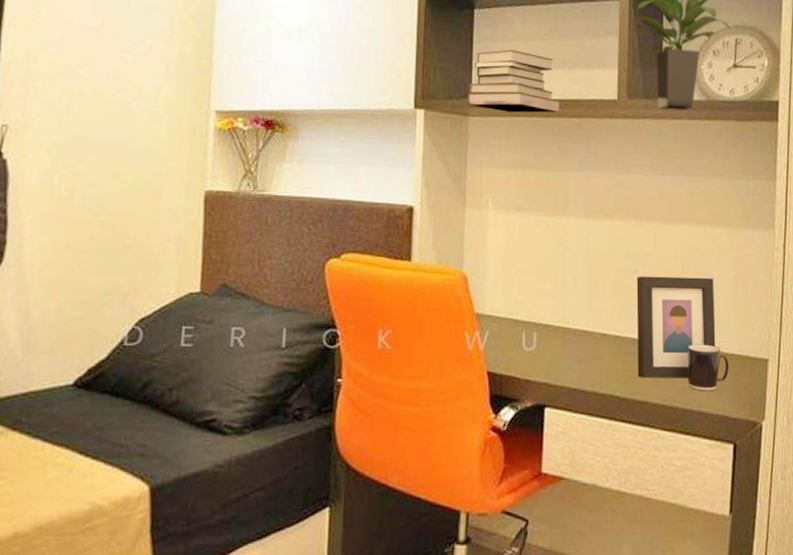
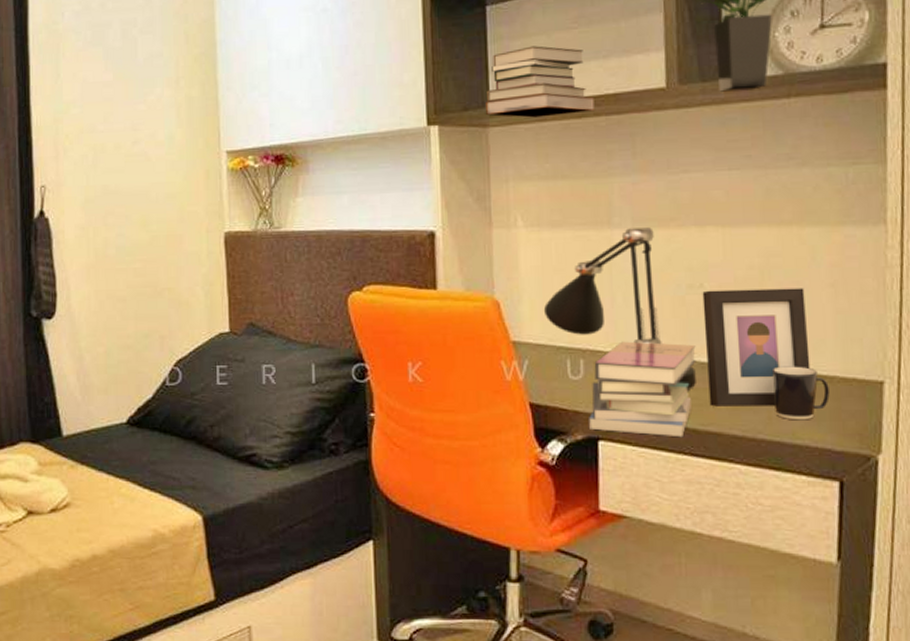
desk lamp: none [505,217,628,363] -> present [543,227,696,391]
books: none [537,317,629,405] -> present [588,341,697,438]

